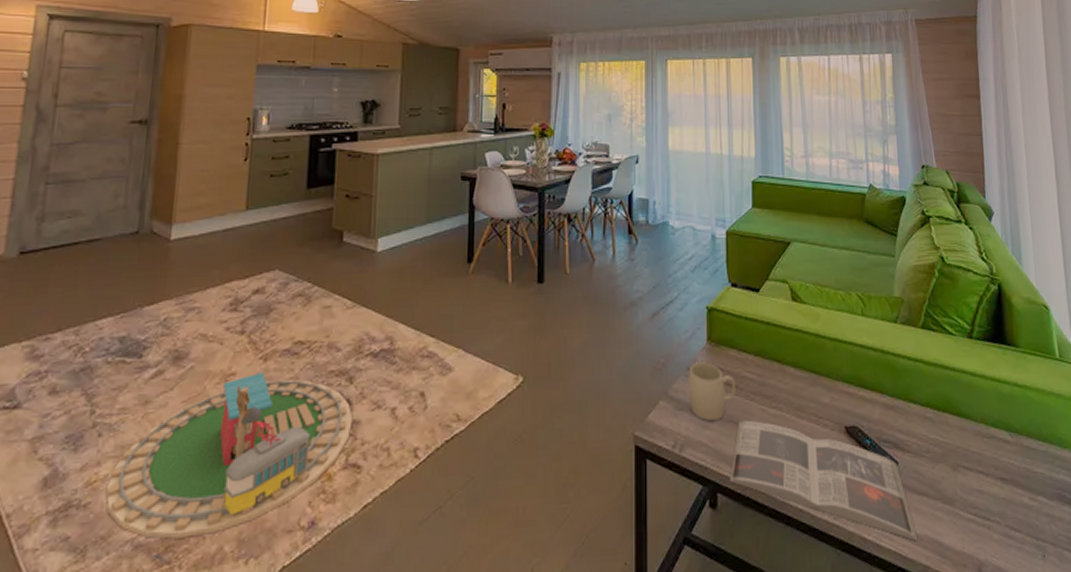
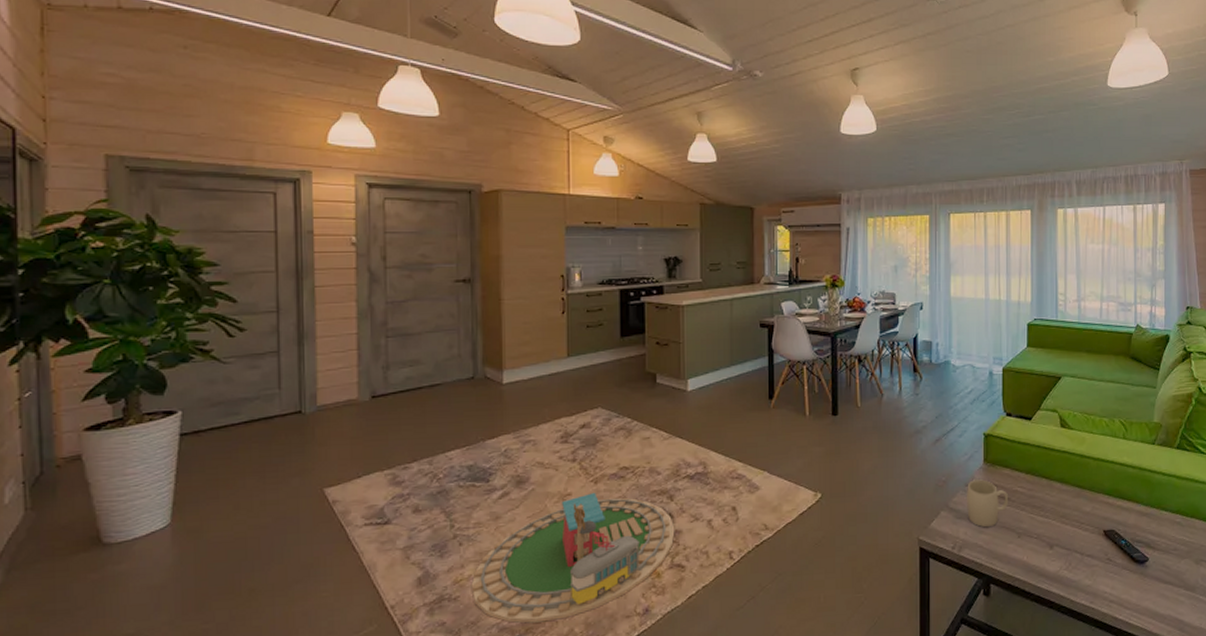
magazine: present [730,420,918,542] -> none [1001,526,1162,620]

